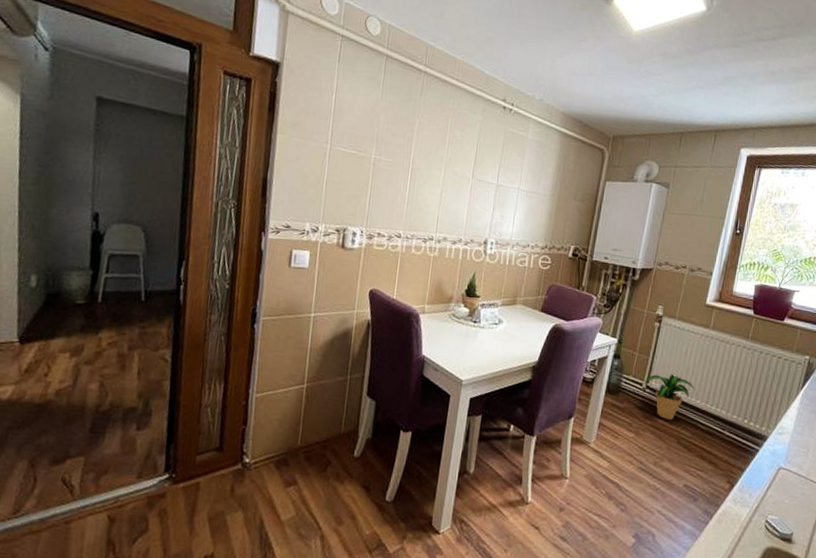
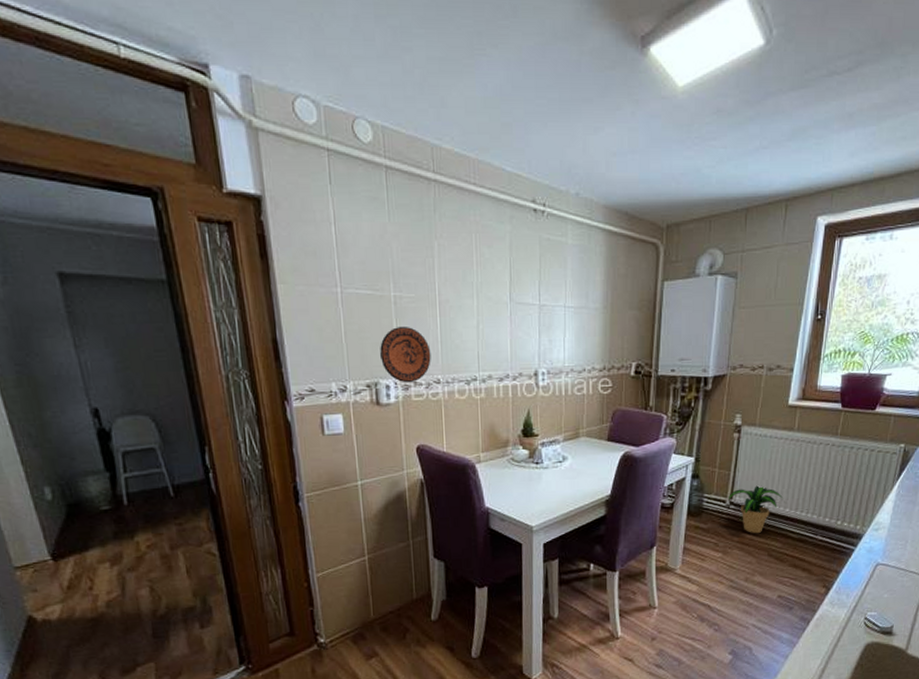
decorative plate: none [352,184,398,234] -> present [380,327,431,383]

